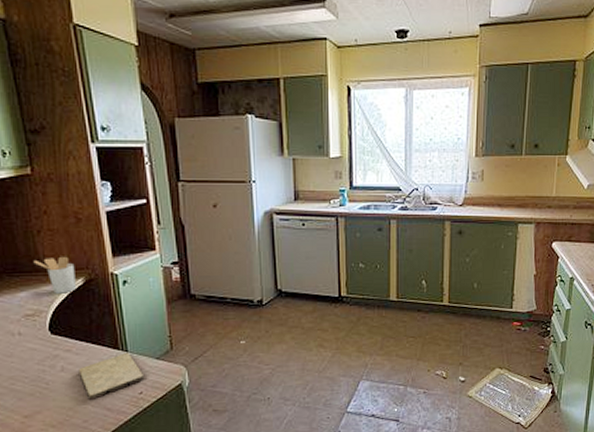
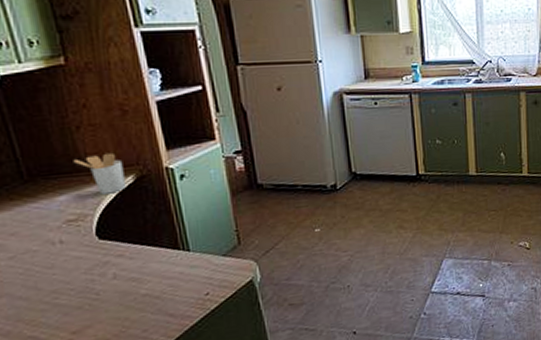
cutting board: present [78,353,145,401] -> none [133,252,211,308]

